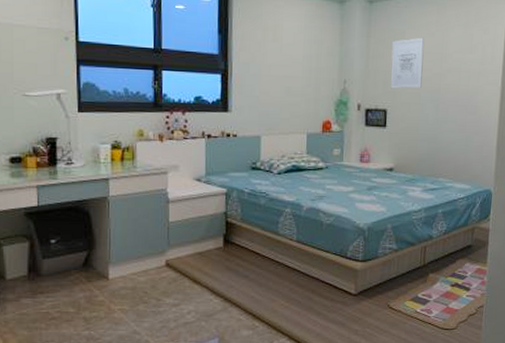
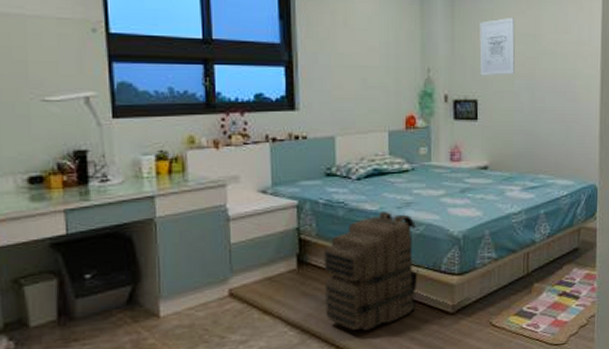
backpack: none [245,202,328,303] -> present [323,211,418,331]

